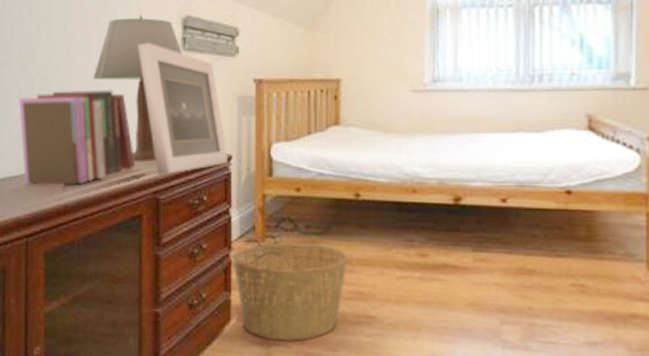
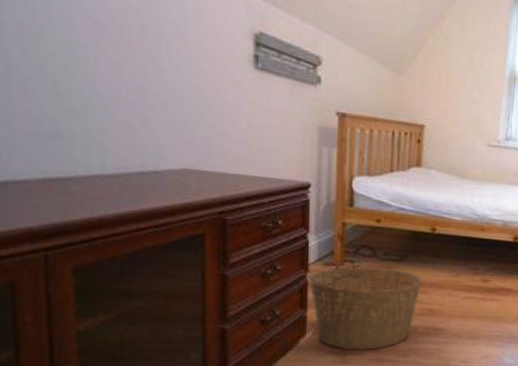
books: present [19,90,136,185] -> none [21,87,196,198]
table lamp: present [92,14,183,161] -> none [134,16,255,181]
picture frame: present [137,42,229,176] -> none [196,51,307,196]

